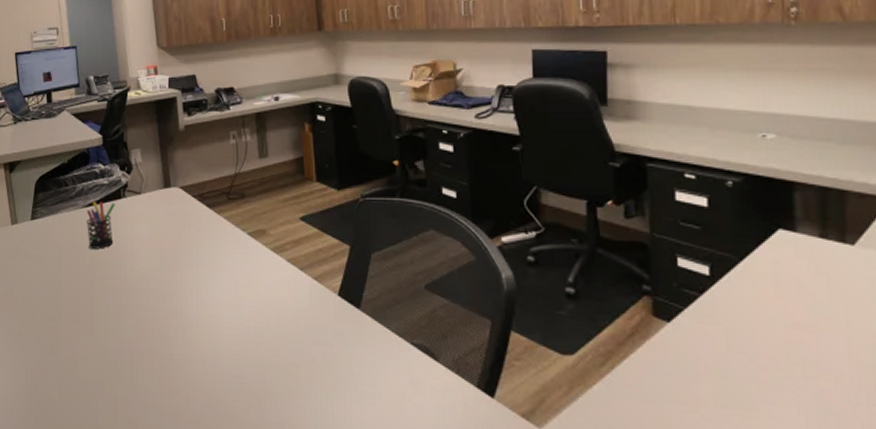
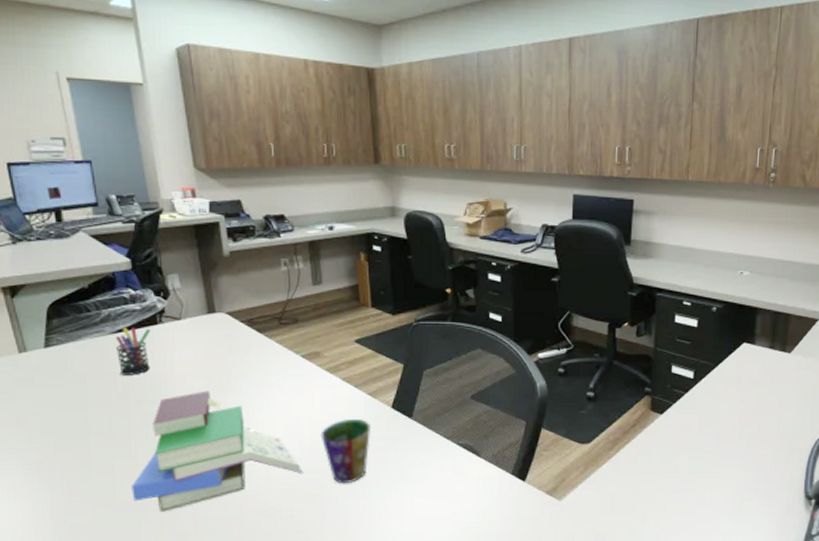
book: none [92,267,249,395] -> present [131,390,304,512]
cup: none [266,305,318,381] -> present [320,418,372,483]

